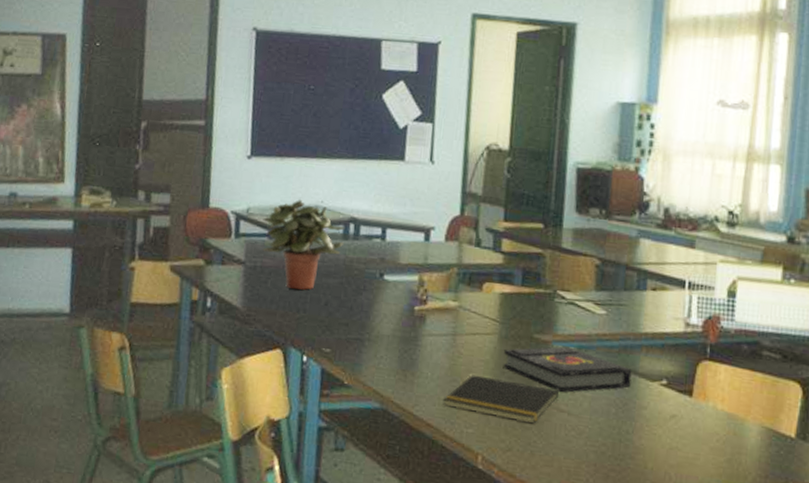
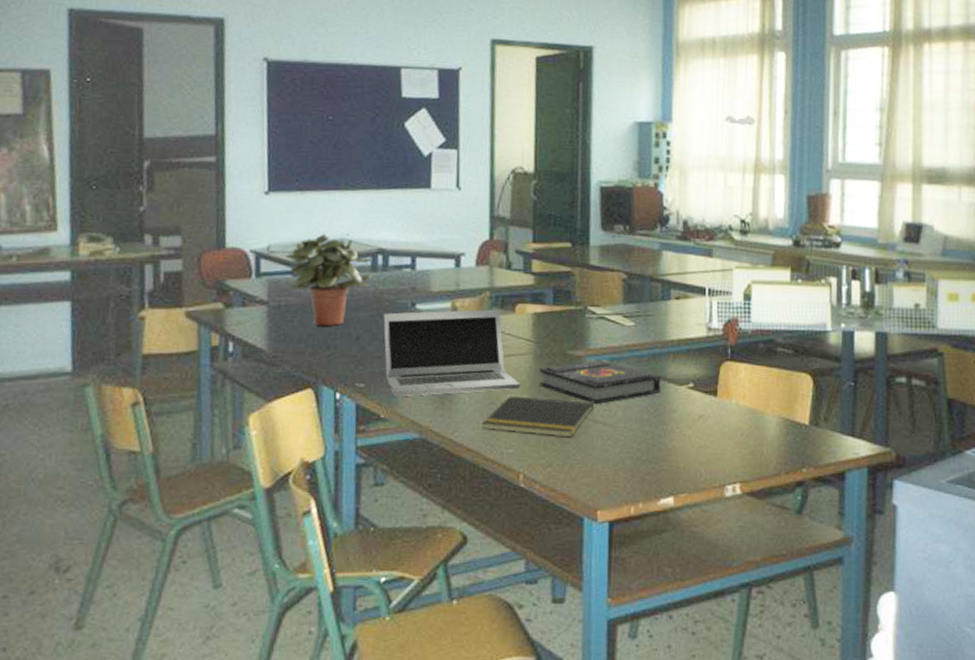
laptop: none [351,281,484,369] -> present [383,309,520,397]

